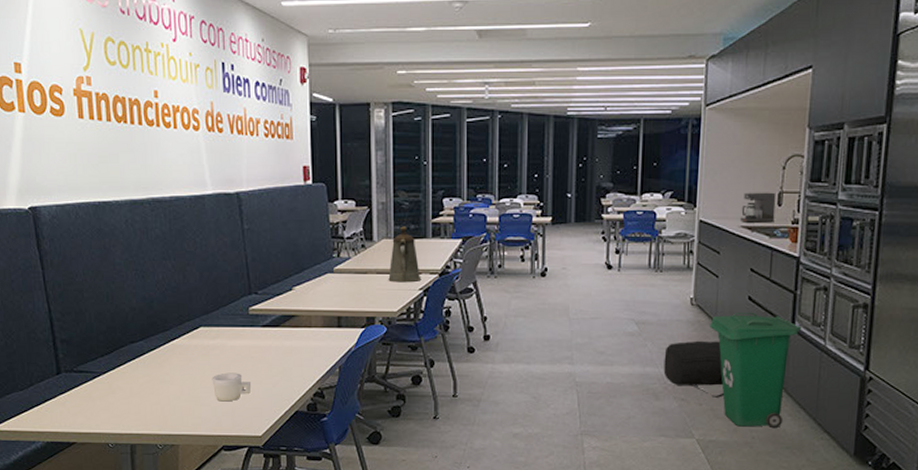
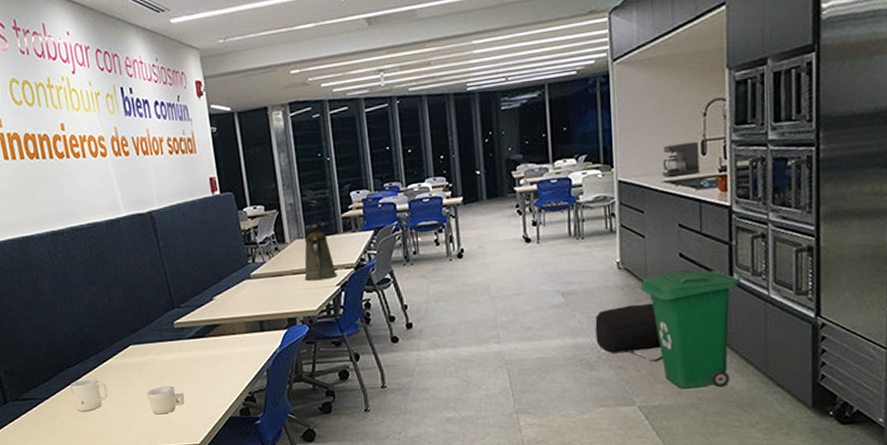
mug: none [132,356,171,391] -> present [70,377,108,412]

